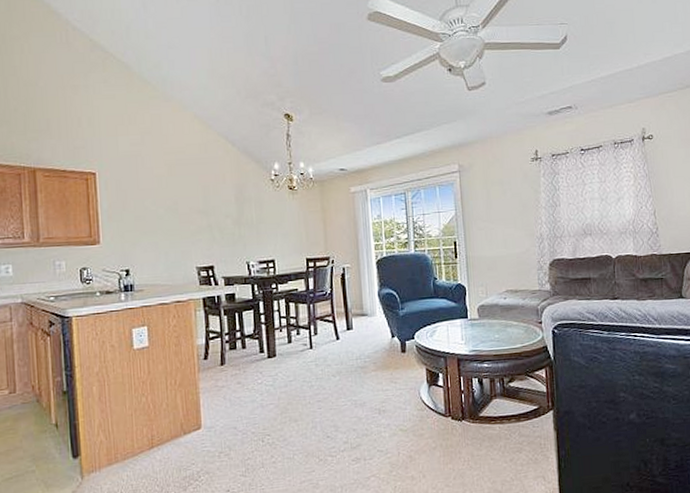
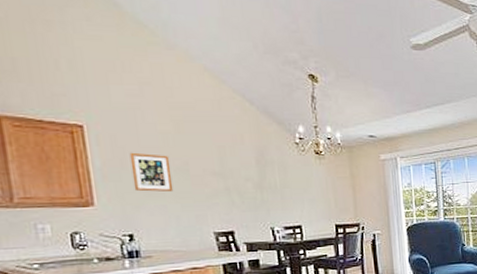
picture frame: none [130,194,164,230] -> present [129,152,174,193]

